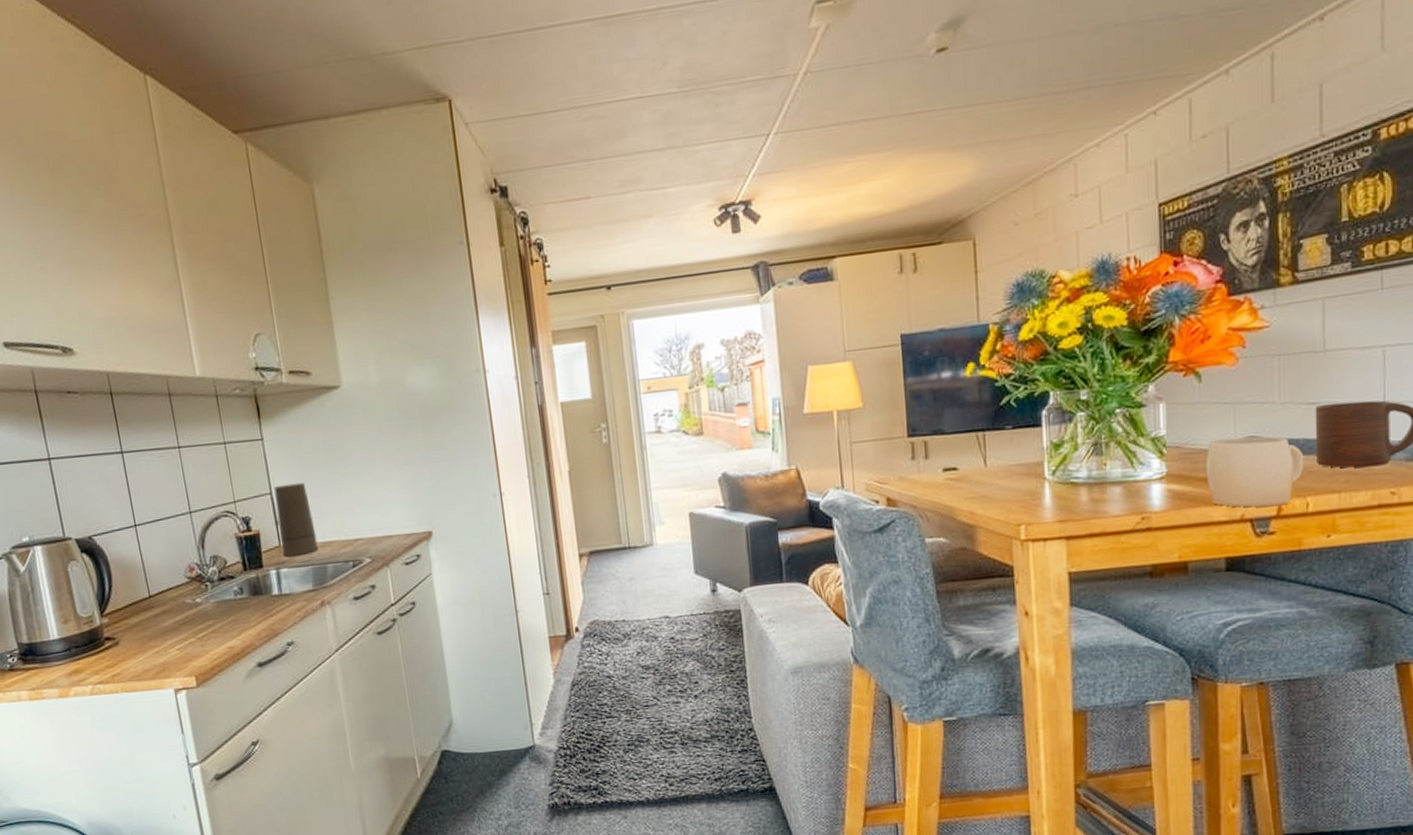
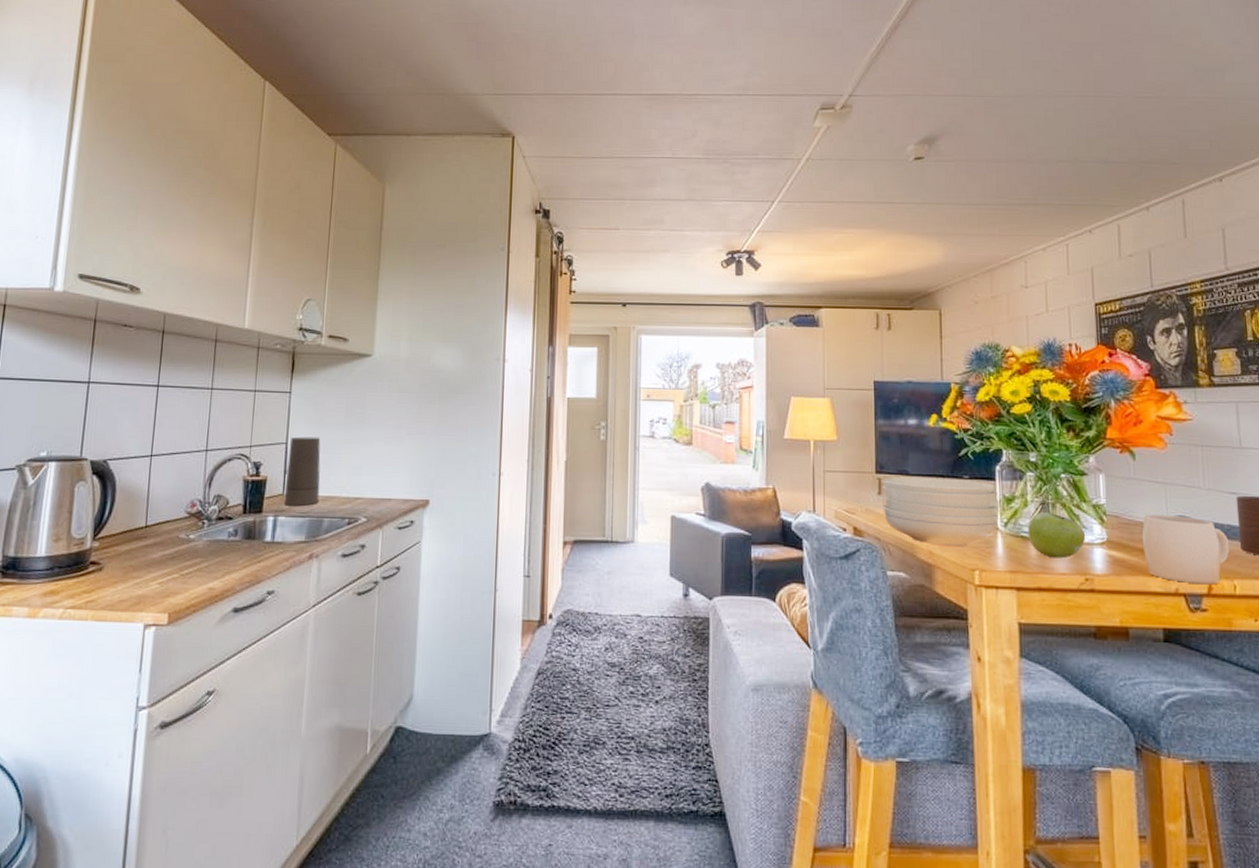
bowl: none [914,430,1046,505] -> present [881,477,999,546]
fruit: none [1078,452,1143,501] -> present [1027,511,1086,559]

